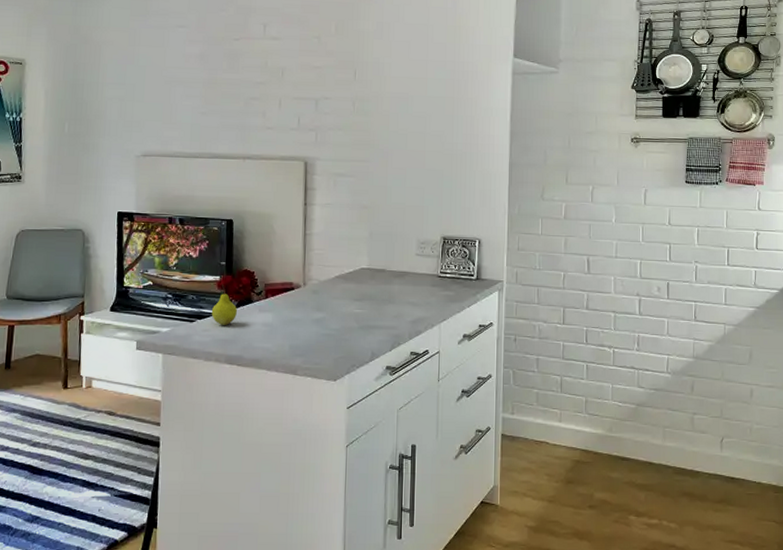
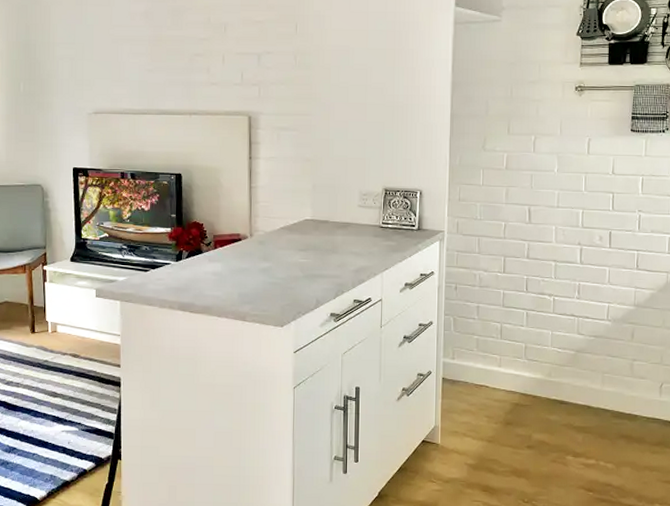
fruit: present [211,284,238,325] -> none [164,235,189,274]

